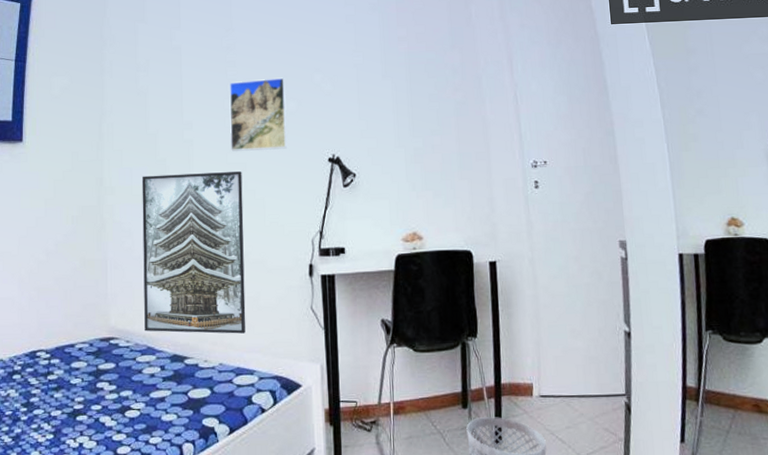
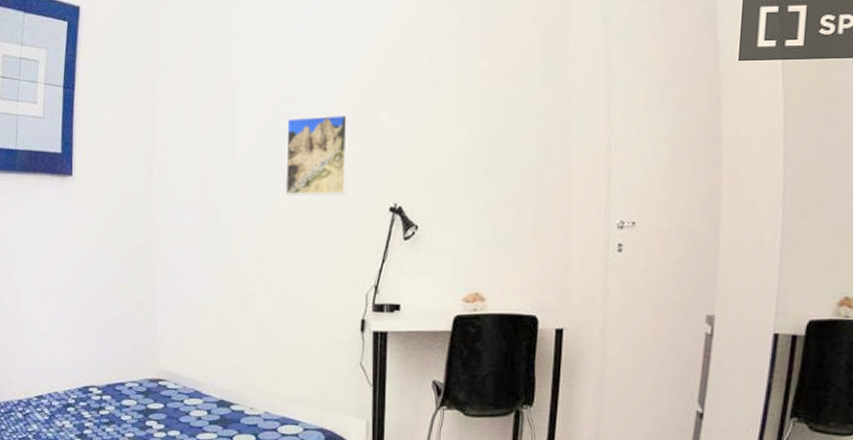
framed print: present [141,171,246,334] -> none [192,217,296,385]

